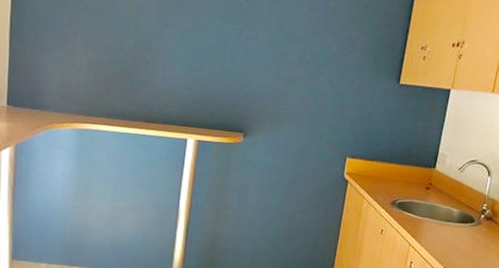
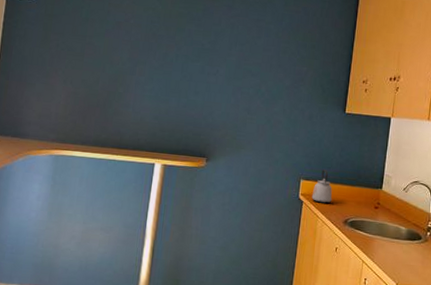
kettle: none [357,147,381,184] -> present [311,170,333,204]

